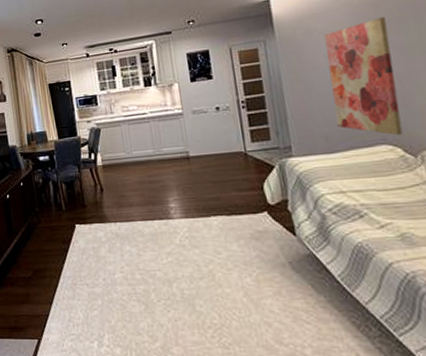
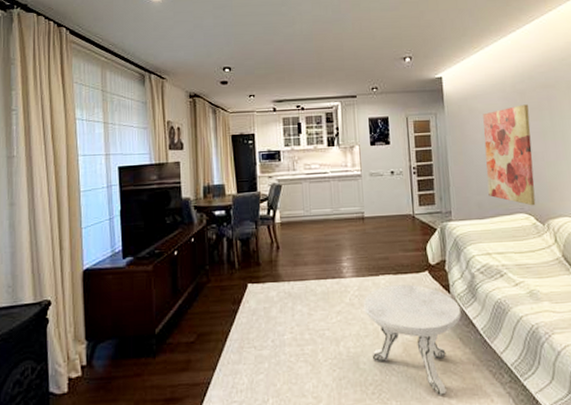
side table: none [194,226,312,344] -> present [363,284,461,395]

